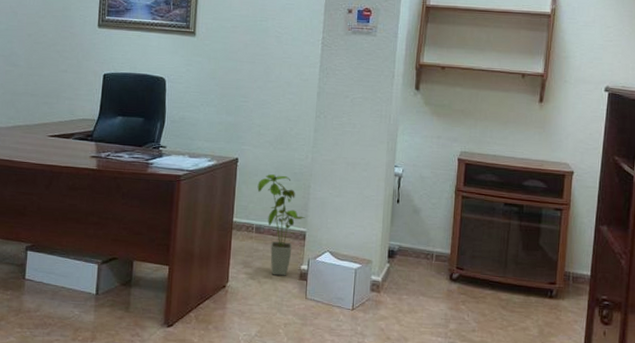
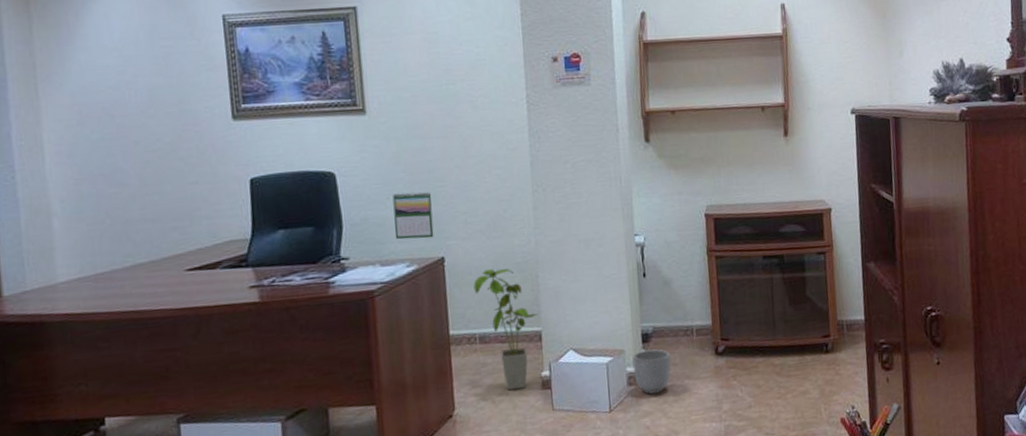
calendar: none [203,102,236,141] -> present [392,192,434,240]
planter: none [377,264,411,303] -> present [632,349,671,395]

